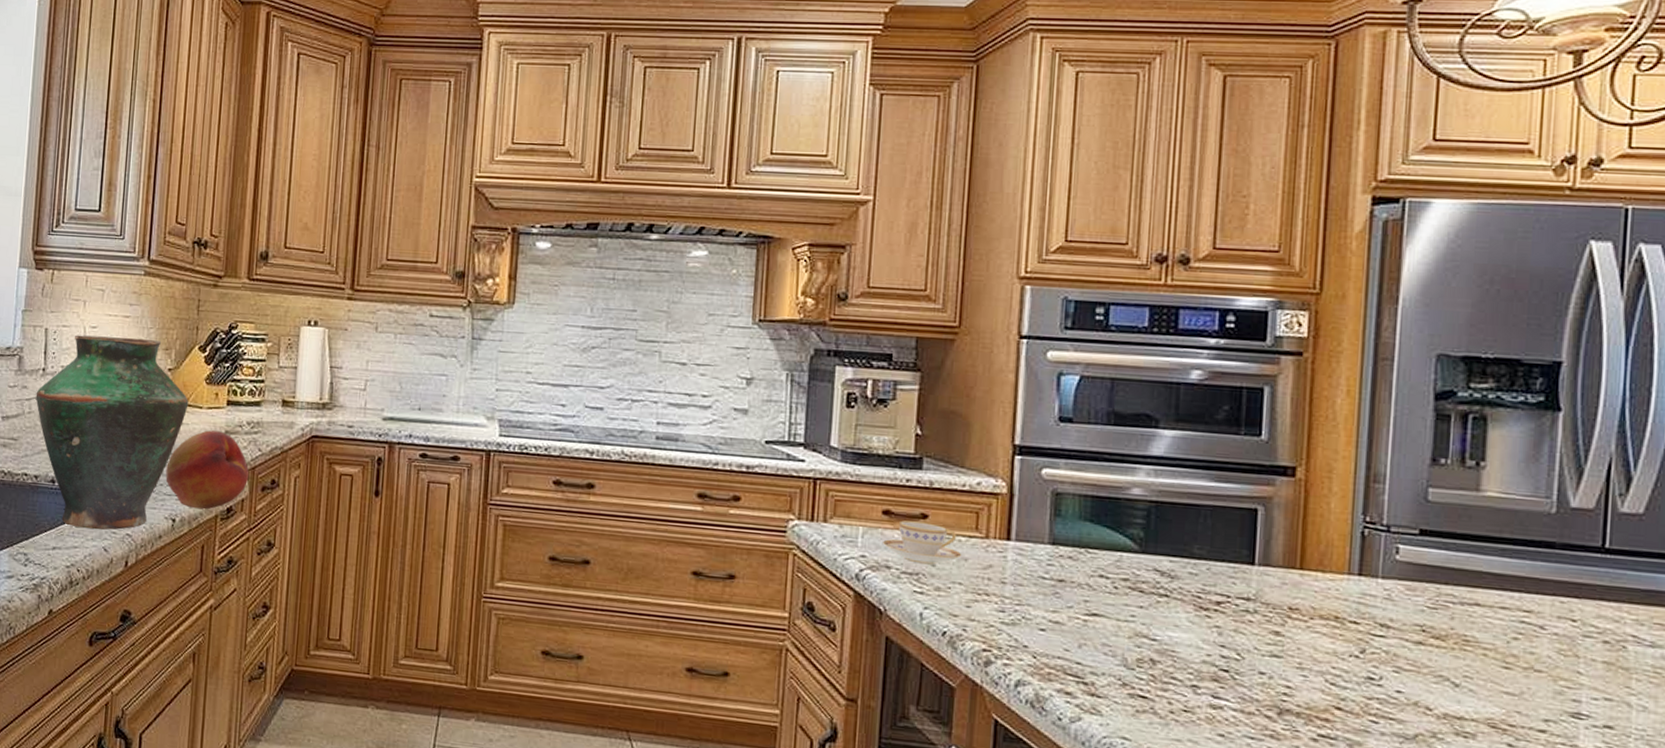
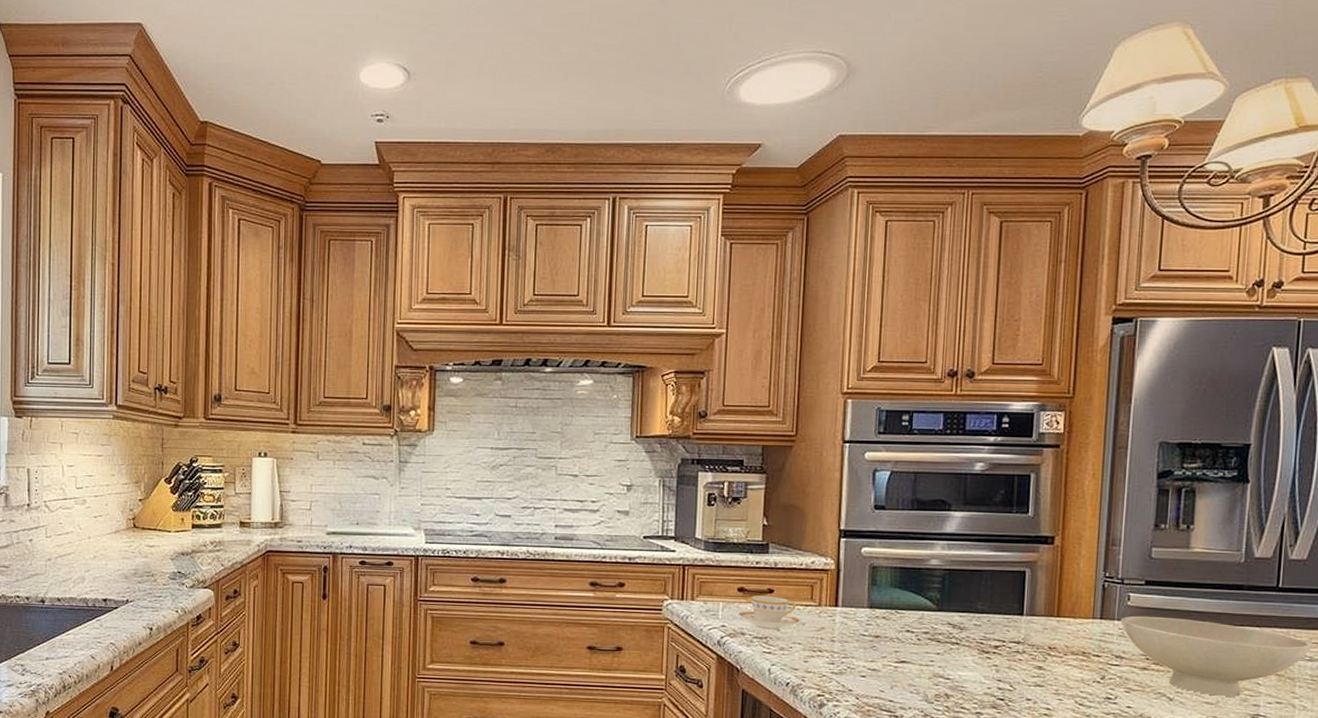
vase: present [35,335,189,531] -> none [22,473,158,641]
fruit: present [165,430,249,510] -> none [142,551,215,618]
bowl: none [1386,573,1653,688] -> present [1120,615,1312,697]

